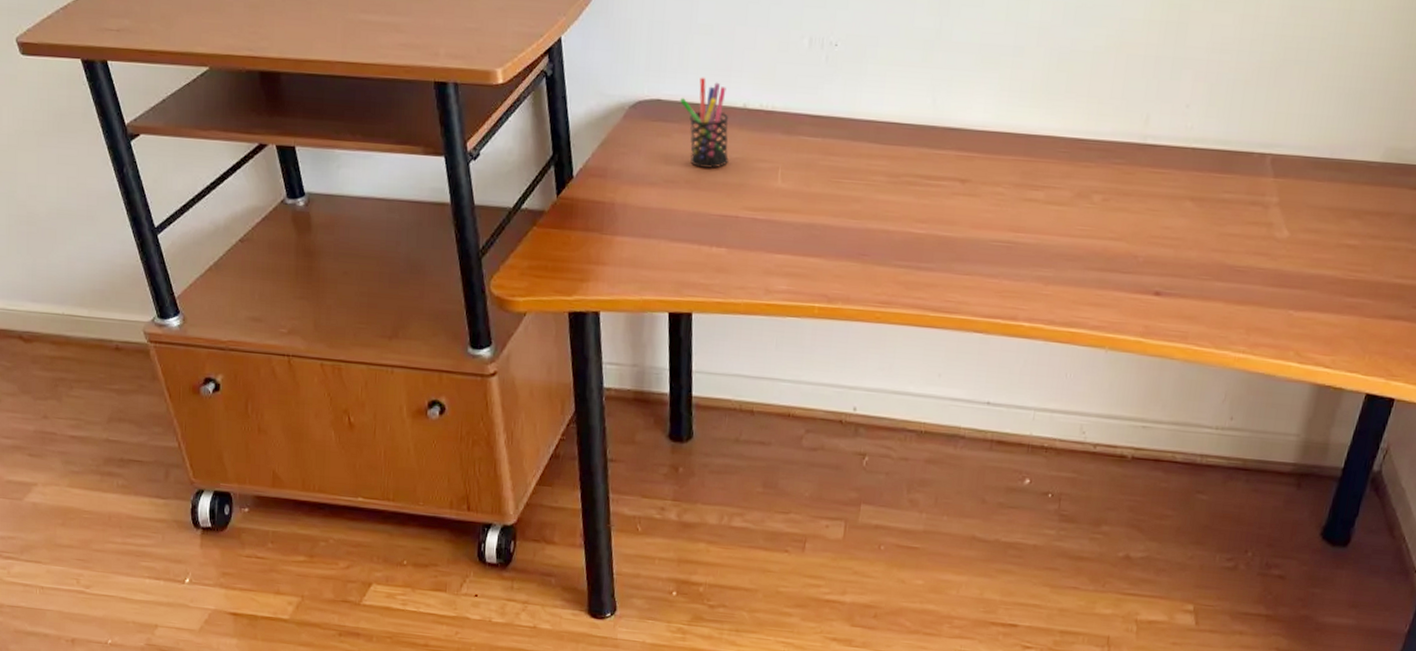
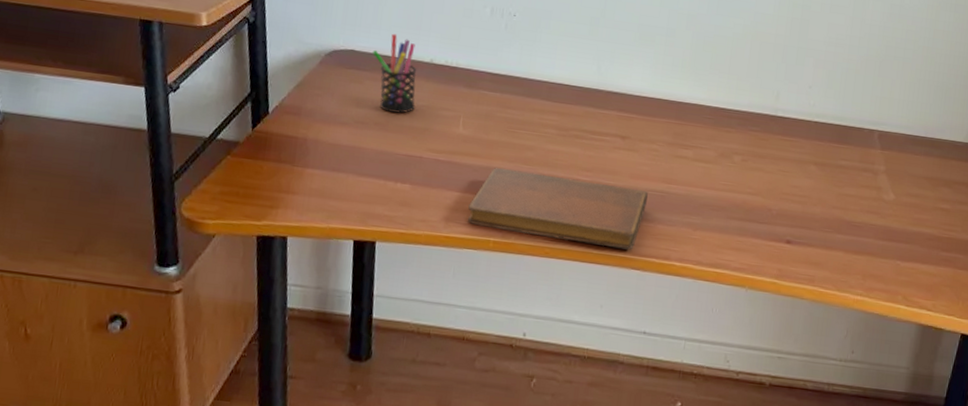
notebook: none [790,224,992,311] -> present [468,168,648,250]

